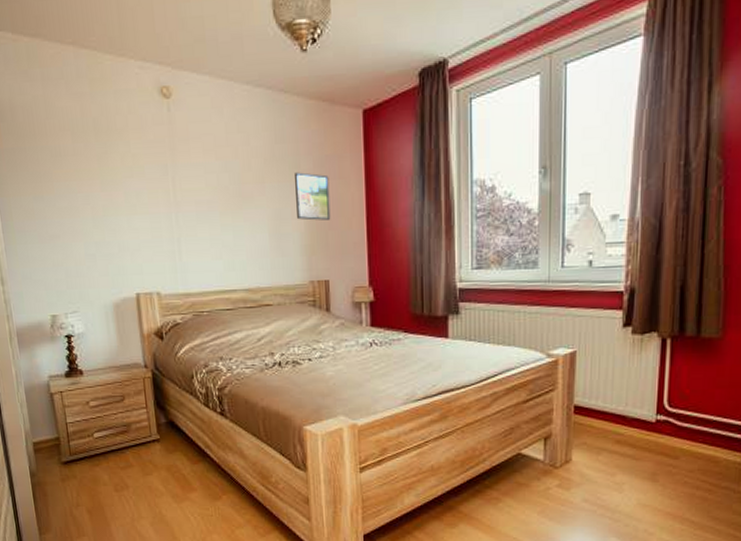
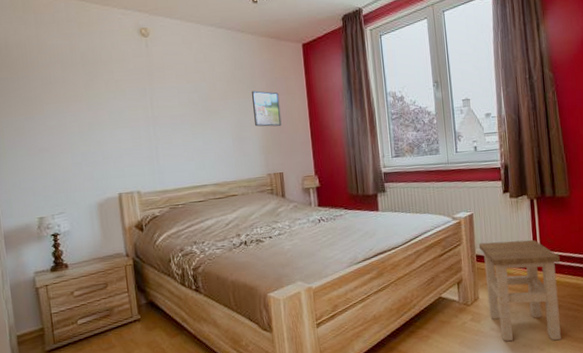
stool: none [579,390,694,525] -> present [478,240,561,342]

